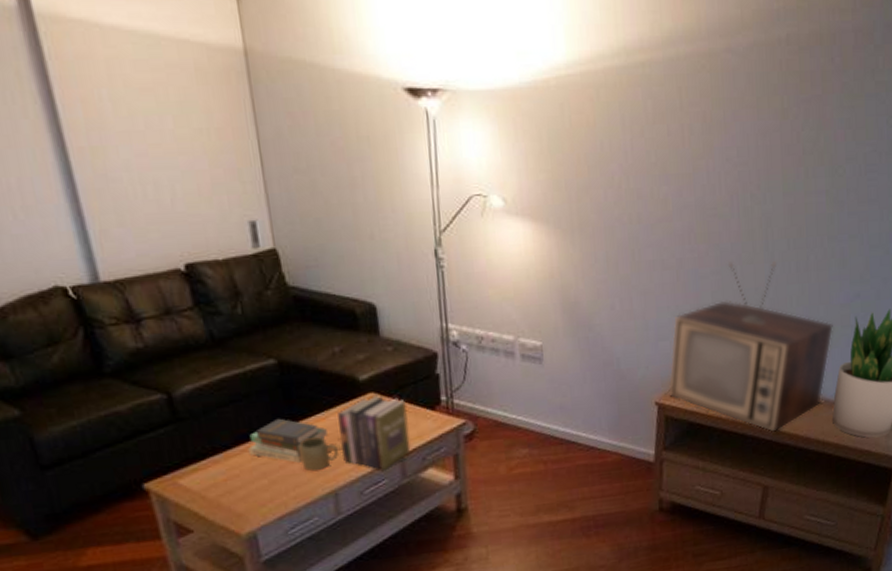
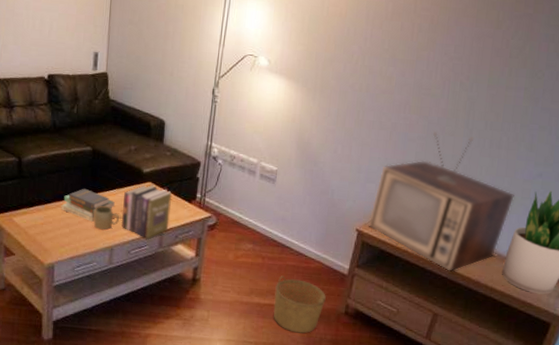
basket: none [567,480,633,549] -> present [274,275,326,334]

